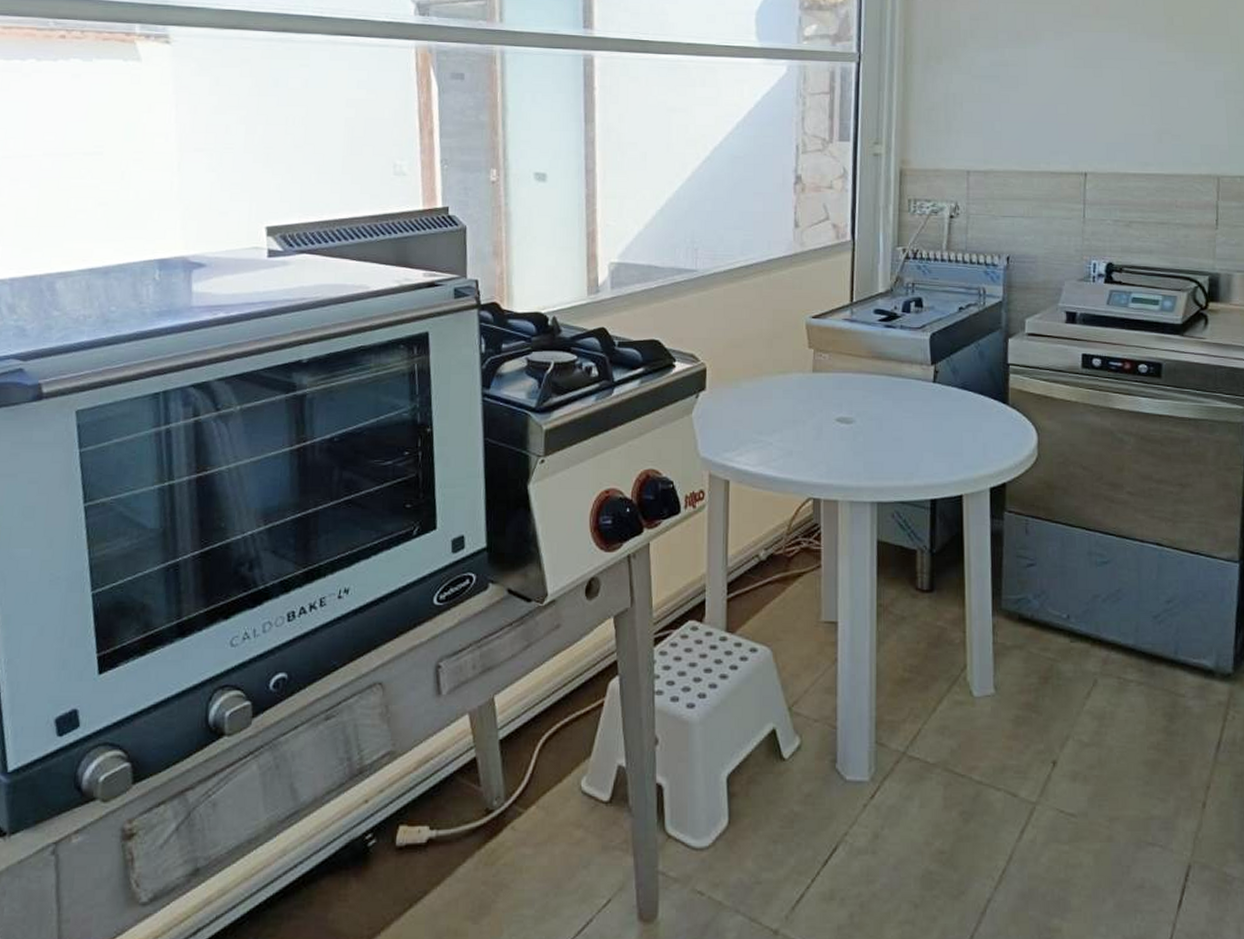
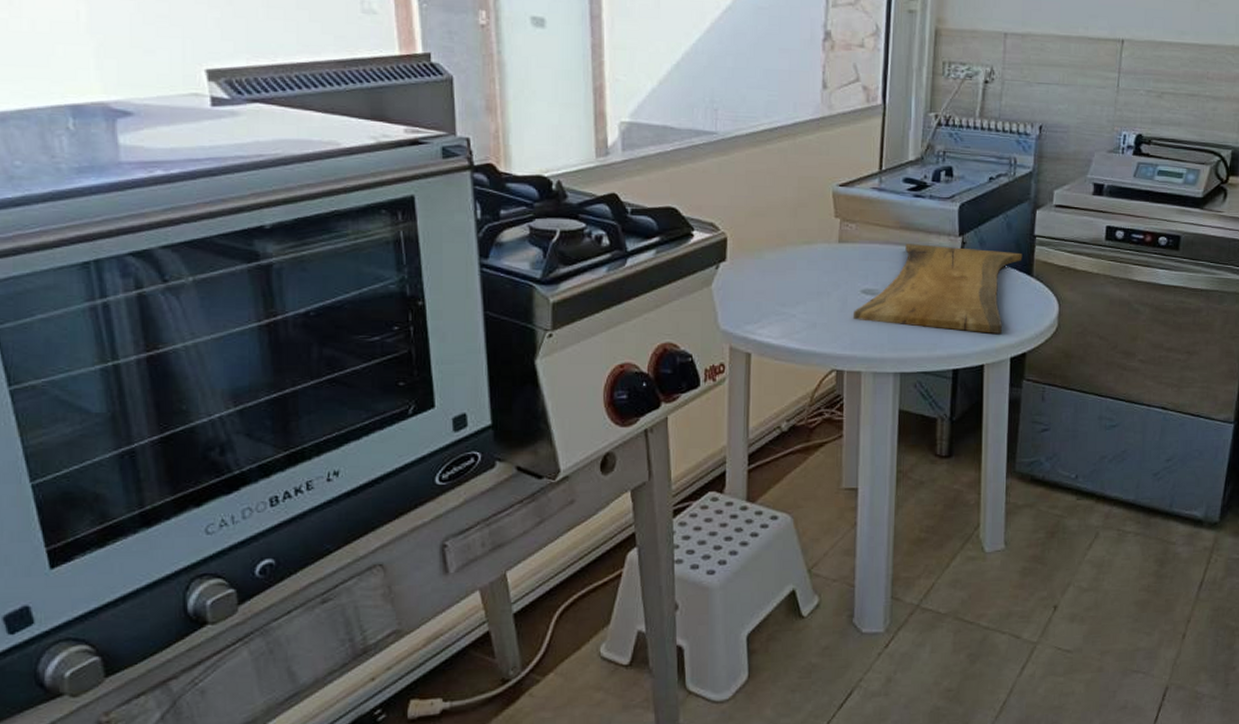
cutting board: none [828,373,997,463] -> present [852,244,1023,334]

